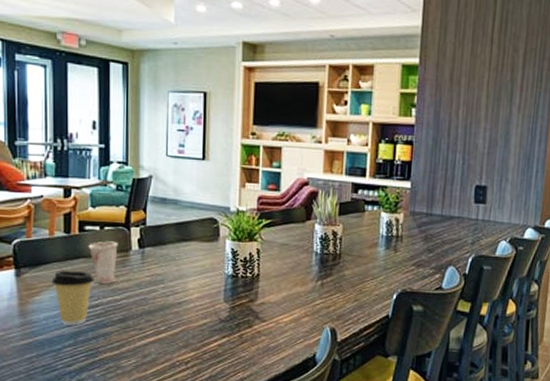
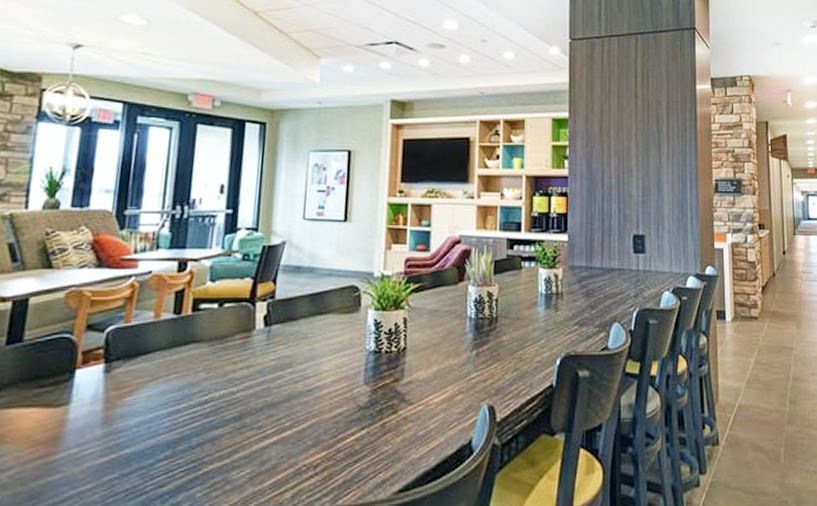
coffee cup: present [51,270,94,326] -> none [150,359,206,432]
cup: present [88,241,118,284] -> none [201,320,240,373]

